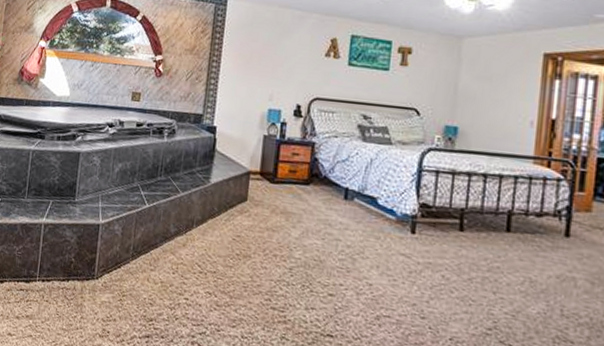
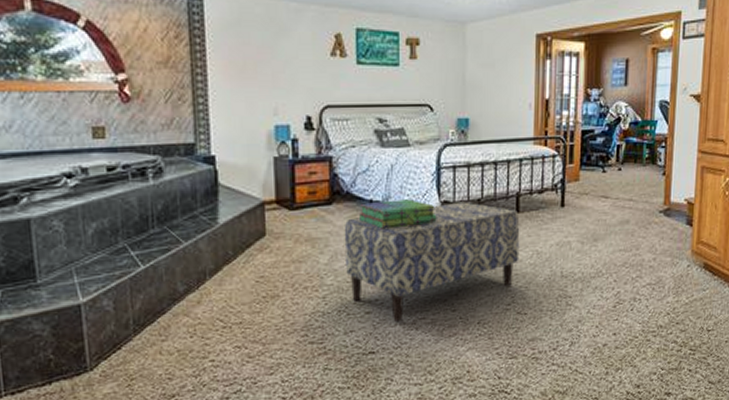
bench: none [314,201,511,314] -> present [344,202,520,323]
stack of books: none [332,189,414,223] -> present [358,199,437,229]

